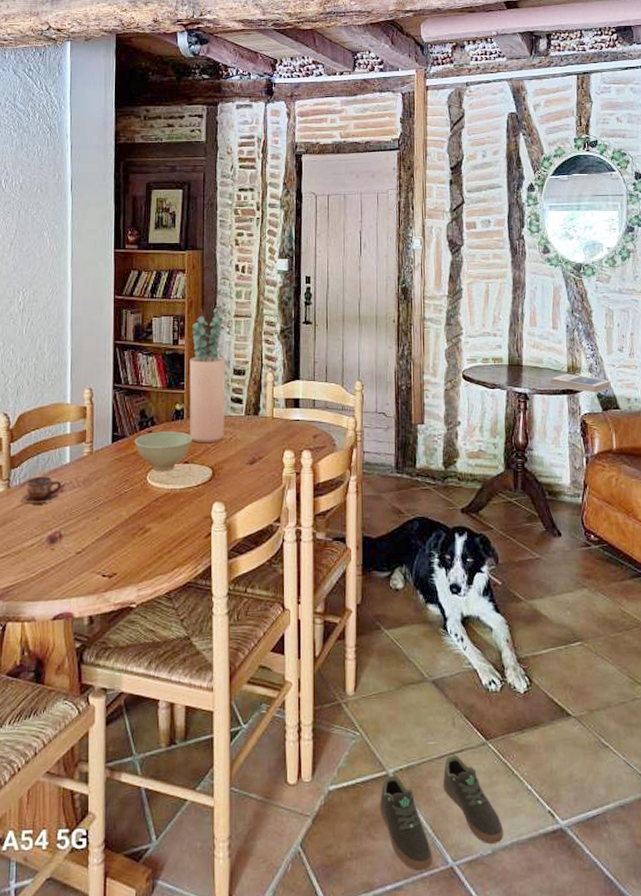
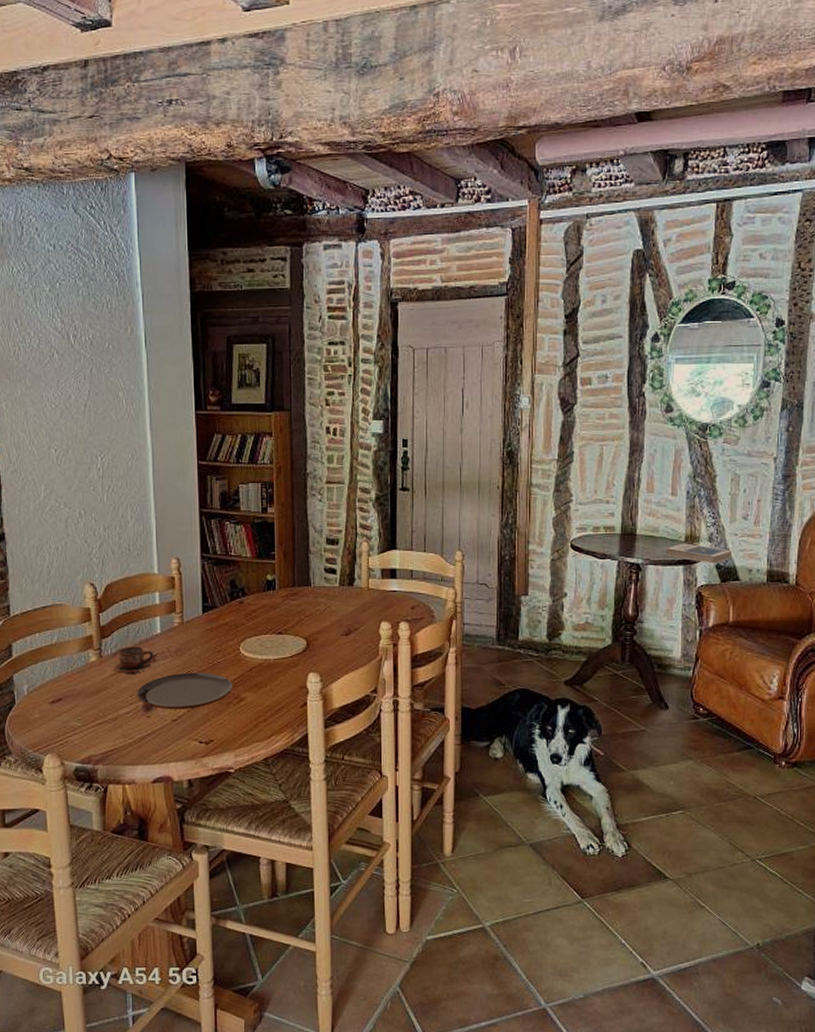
plate: none [42,502,139,542] -> present [137,672,234,710]
bowl: present [134,431,192,471] -> none [225,602,285,641]
vase: present [189,301,226,444] -> none [280,467,318,614]
shoe: present [380,756,504,871] -> none [476,912,596,1011]

